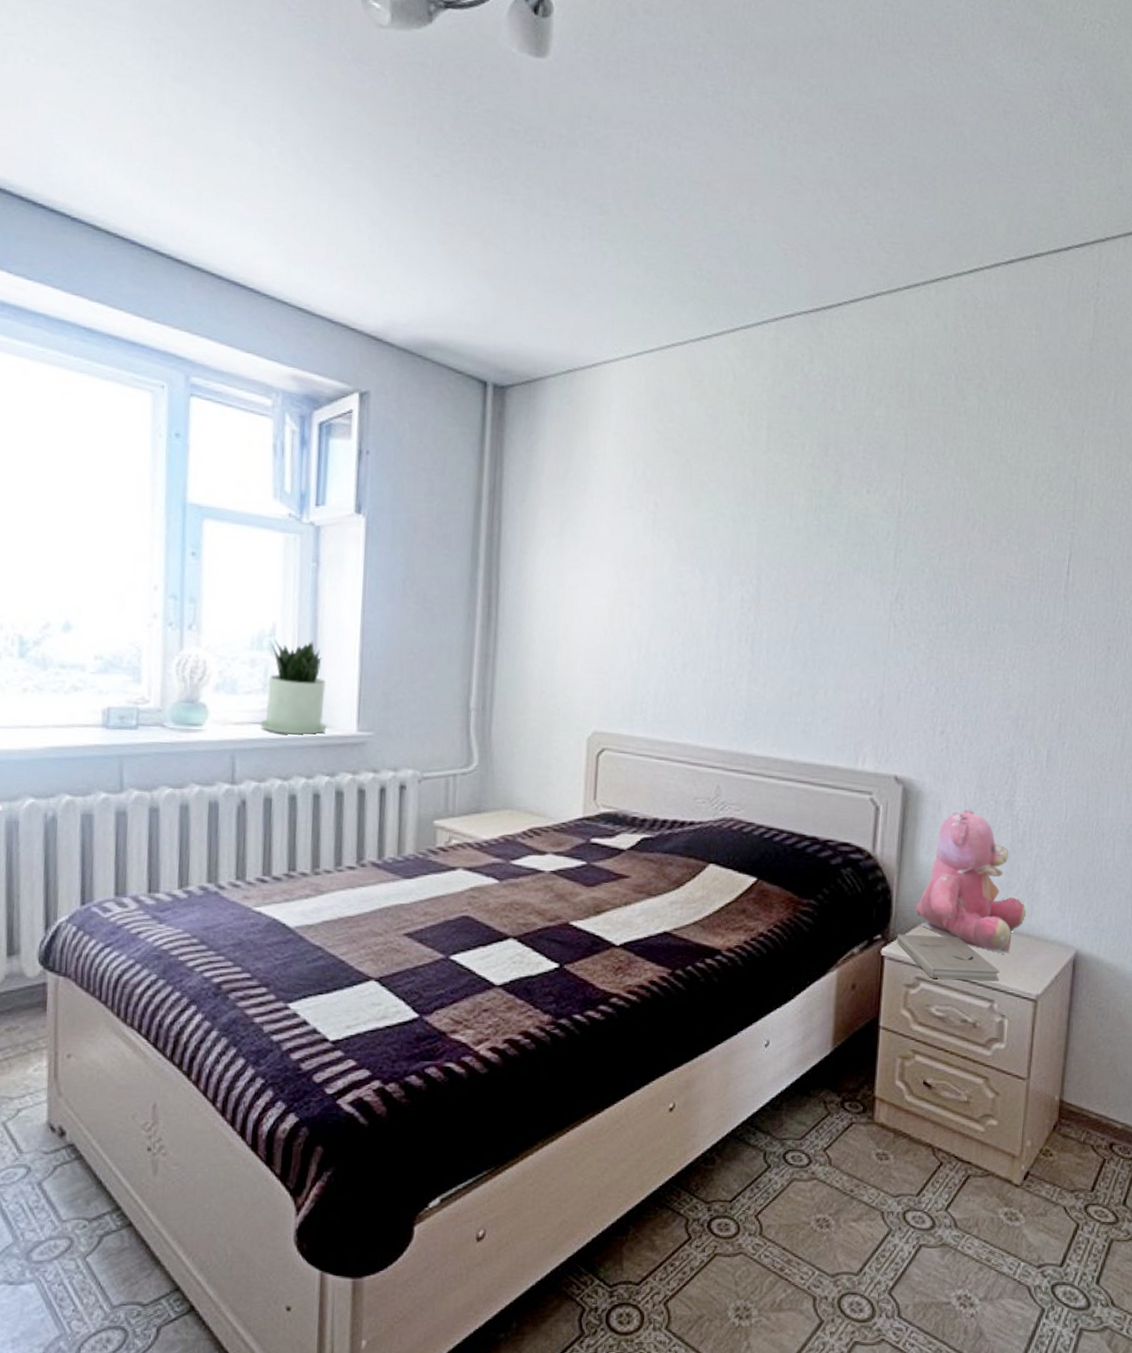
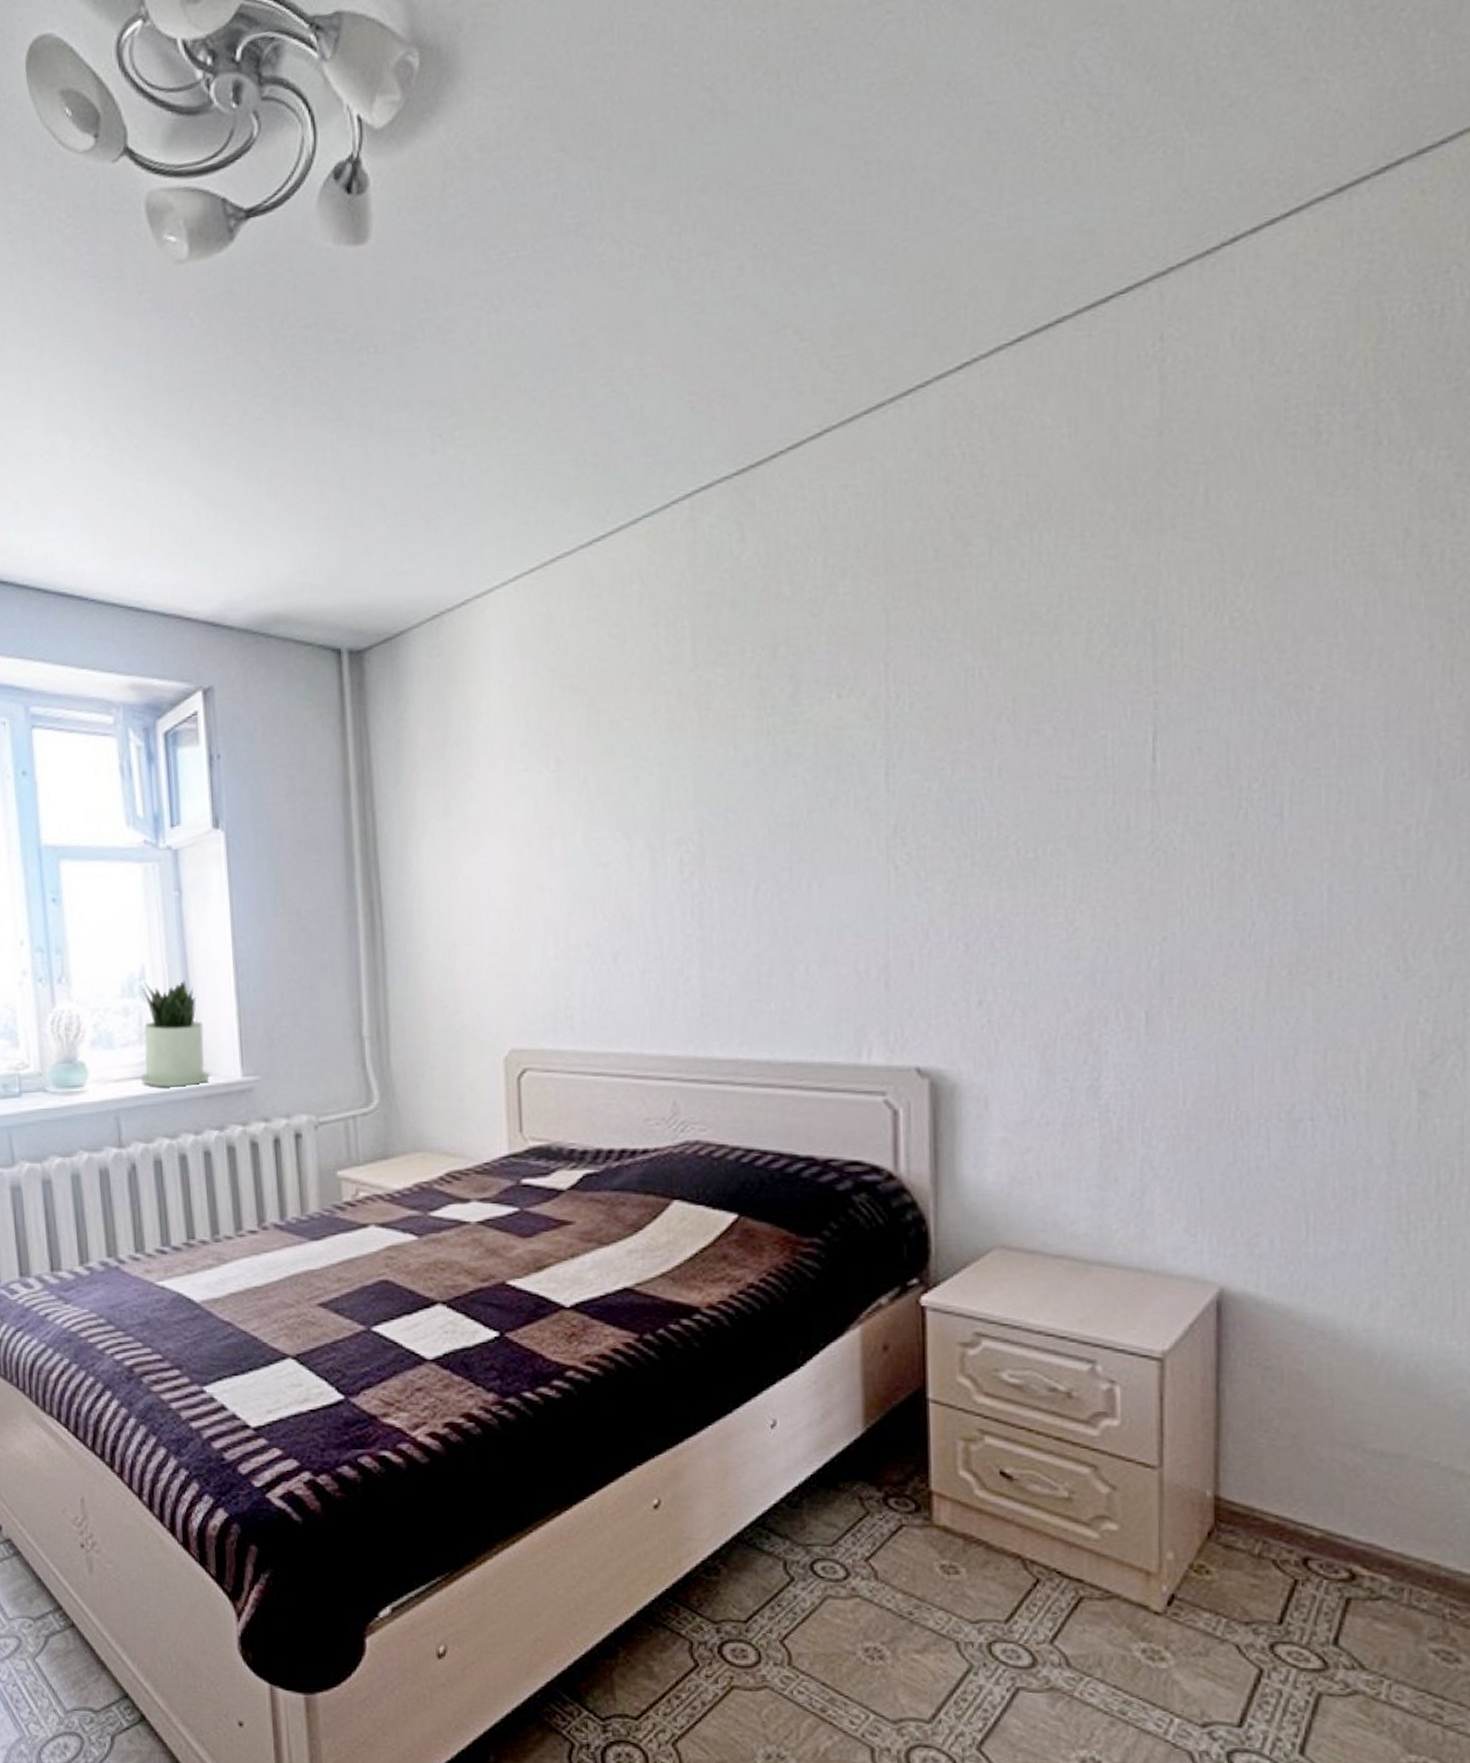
book: present [897,934,1000,981] -> none [942,1276,1101,1335]
teddy bear: present [915,809,1028,954] -> none [964,1103,1137,1297]

